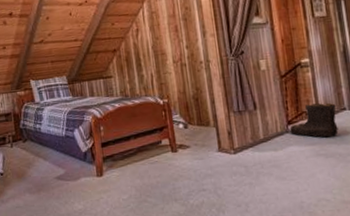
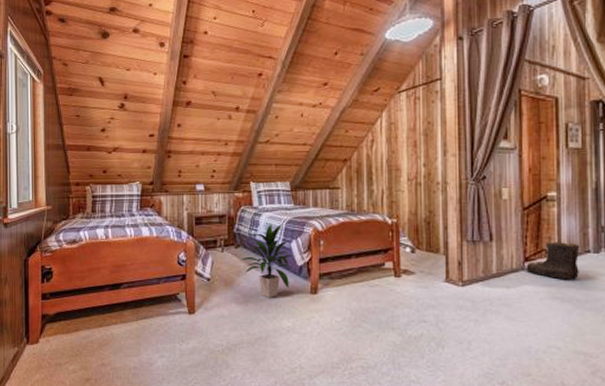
indoor plant: none [28,115,79,185] -> present [239,224,295,298]

